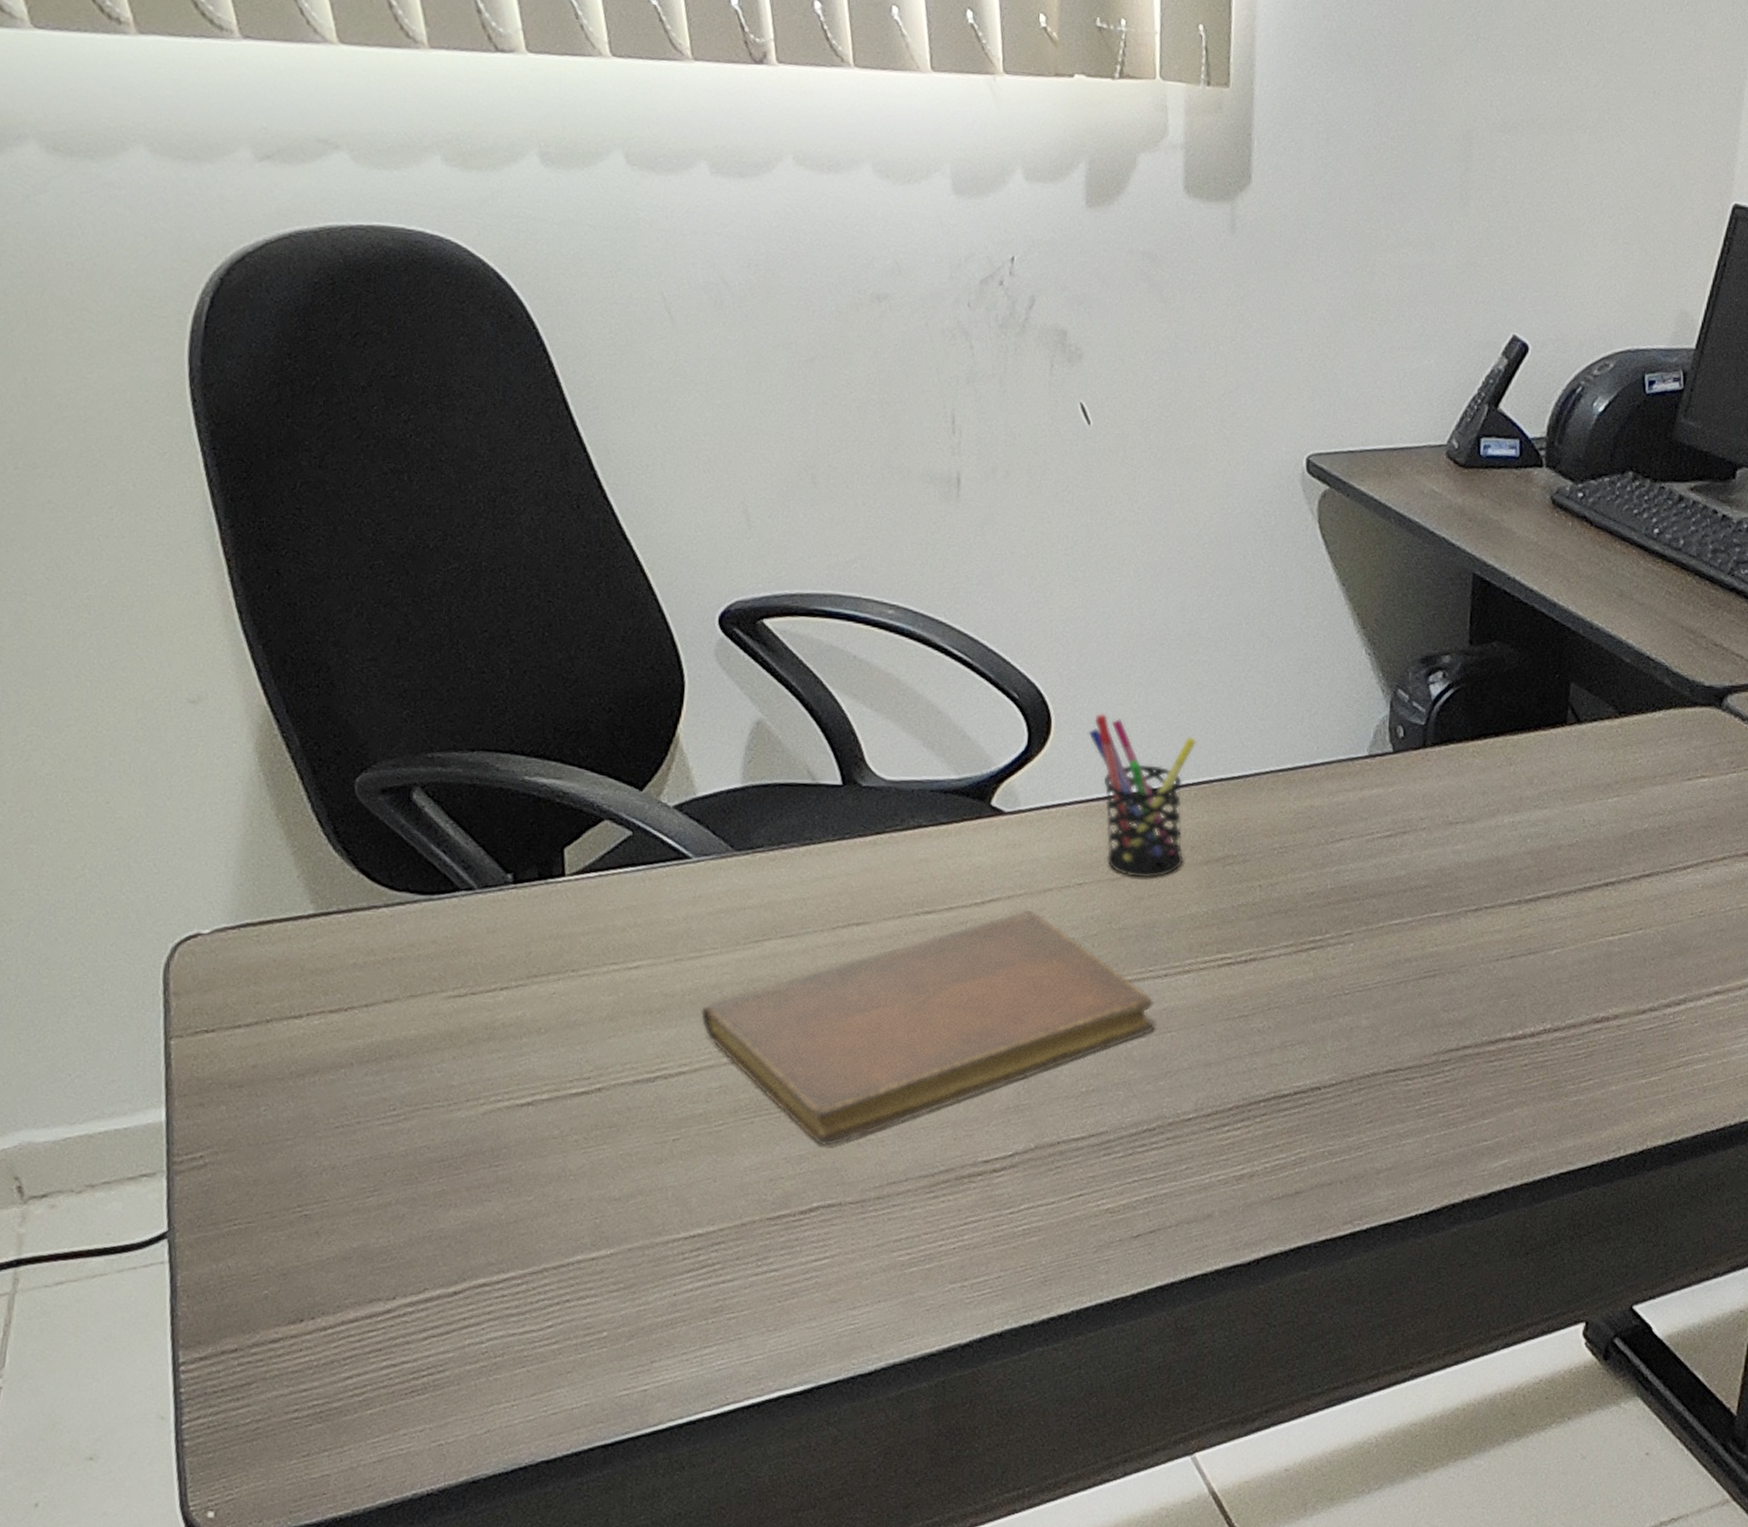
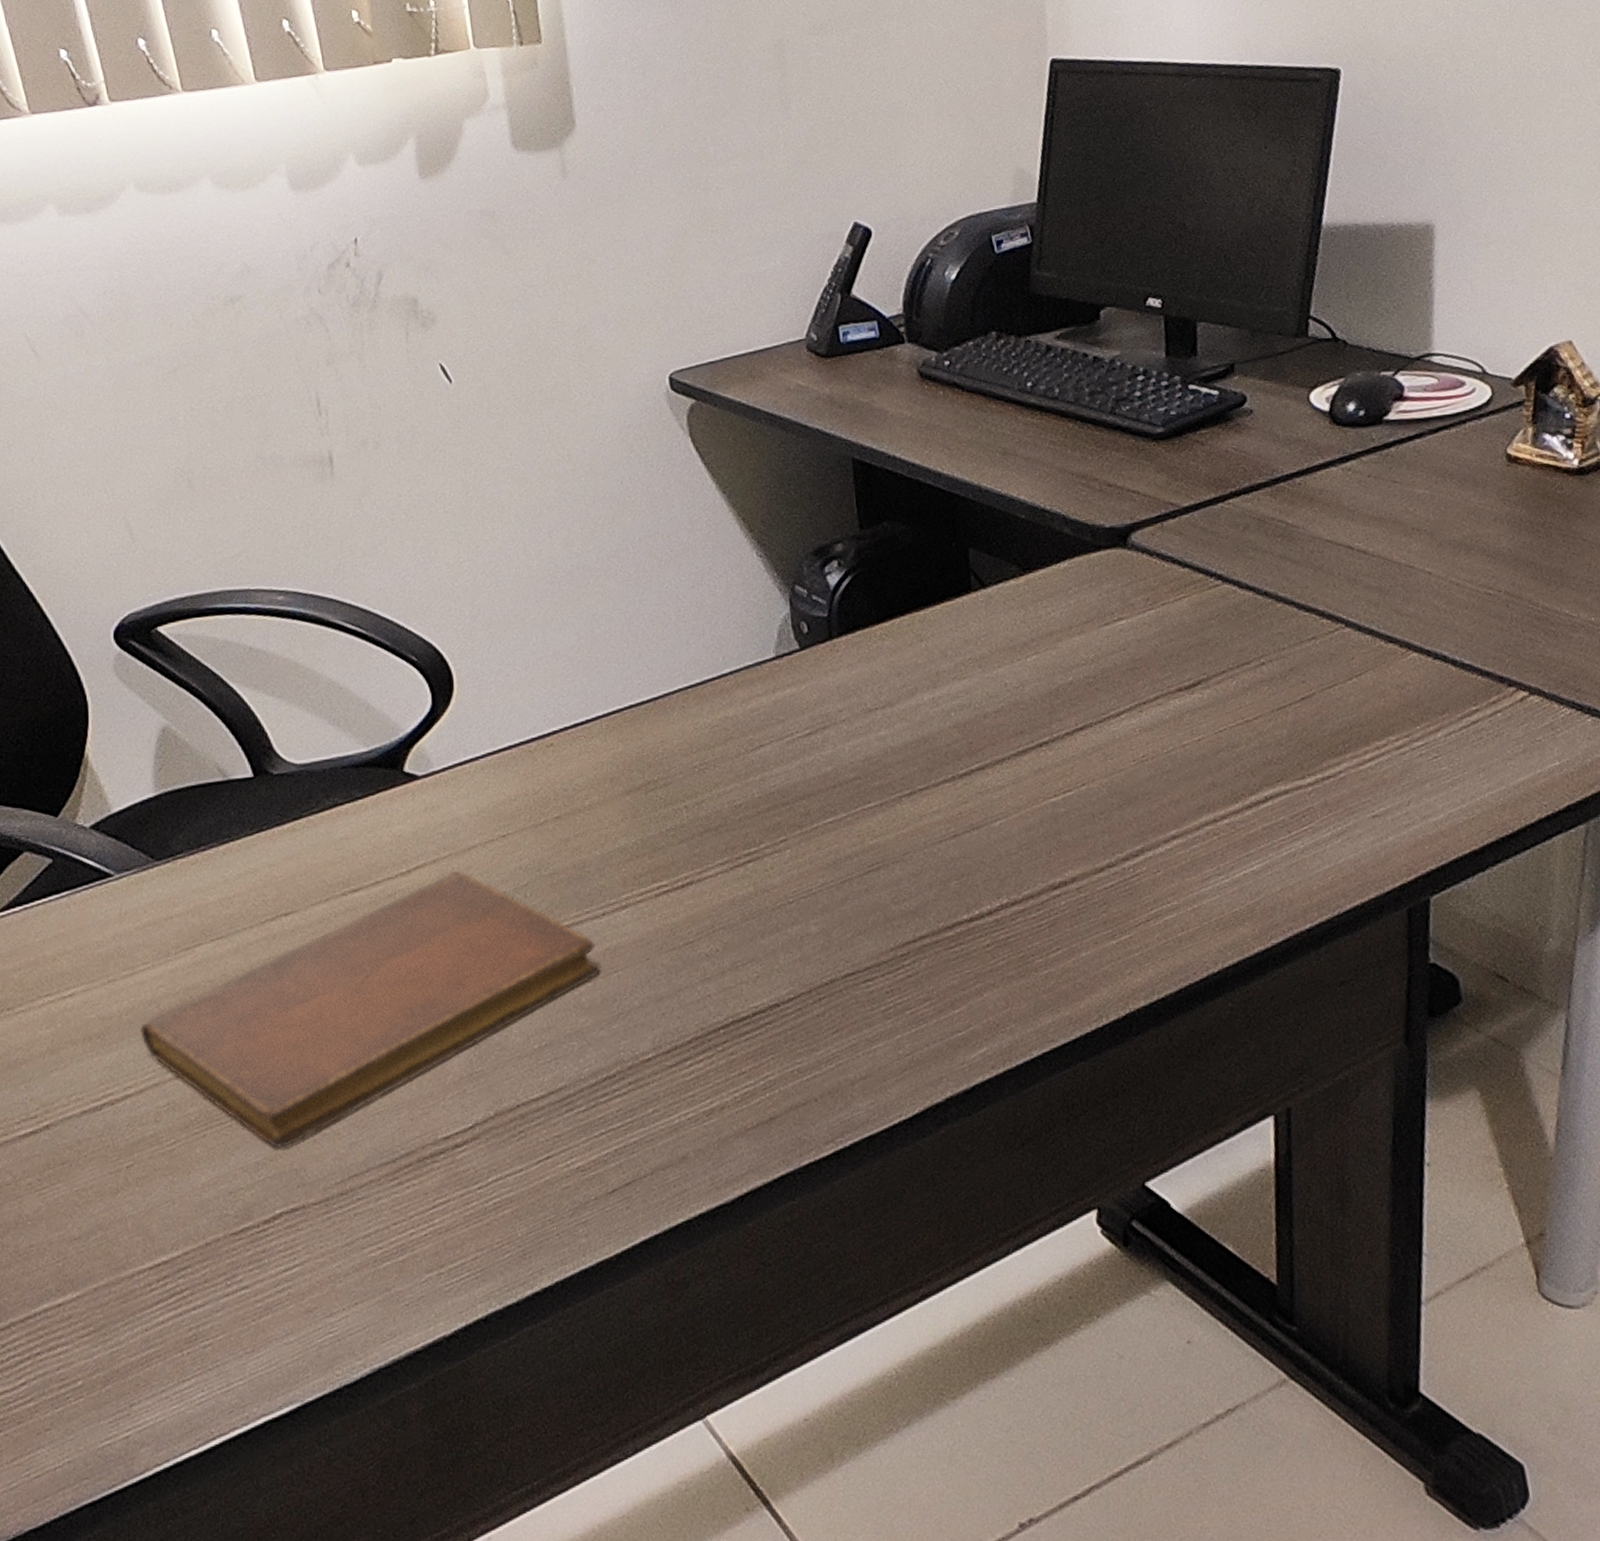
pen holder: present [1088,714,1197,878] -> none [491,661,605,820]

